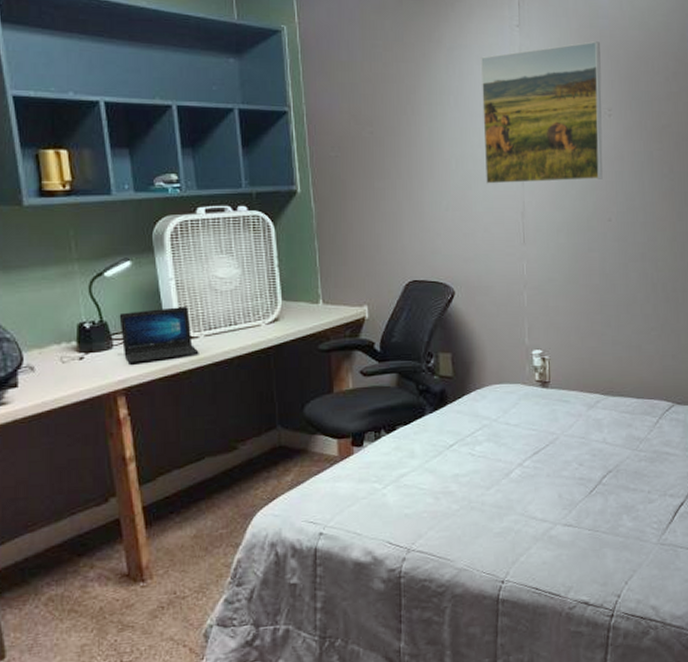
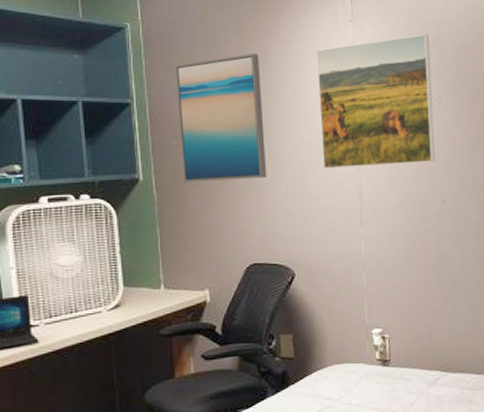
wall art: none [333,59,428,195] -> present [175,53,267,182]

